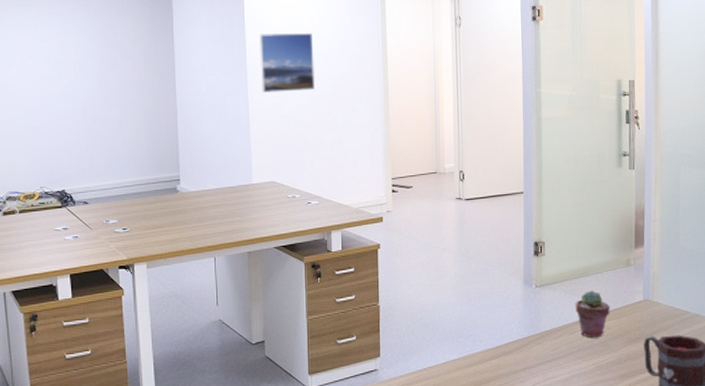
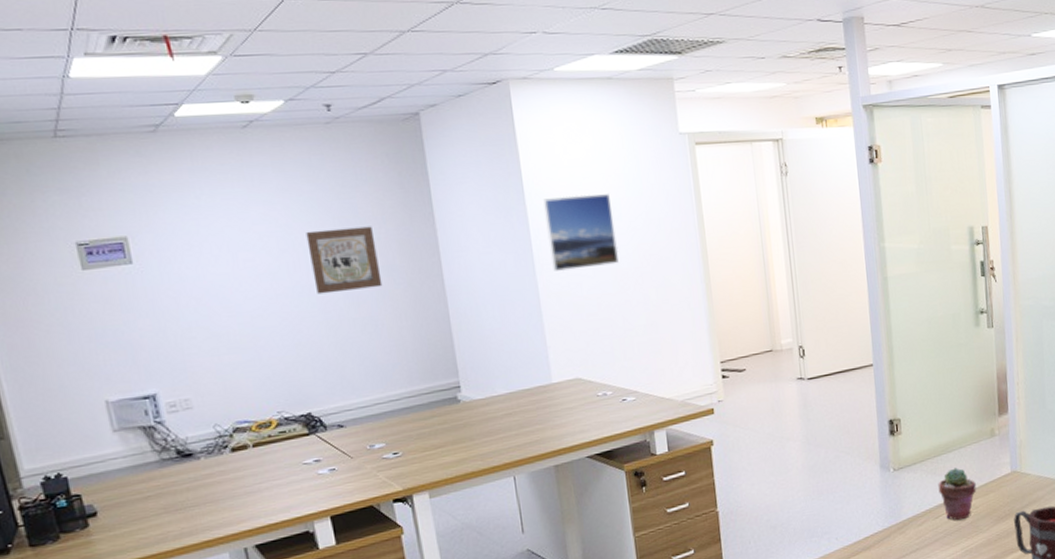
wall art: none [77,47,129,98] -> present [306,226,383,295]

